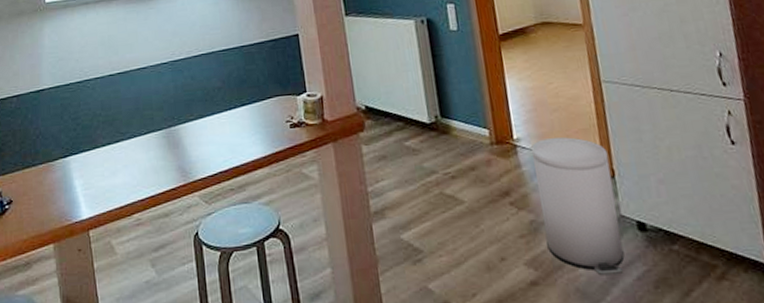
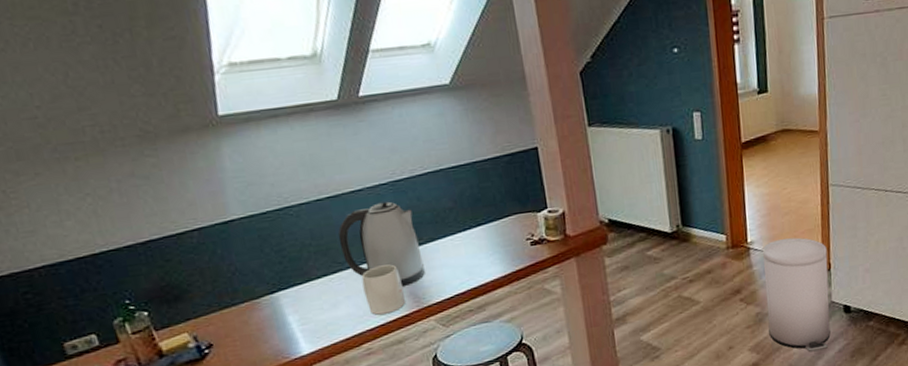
kettle: none [123,79,193,160] -> present [338,201,425,286]
mug: none [138,137,174,186] -> present [361,264,405,315]

